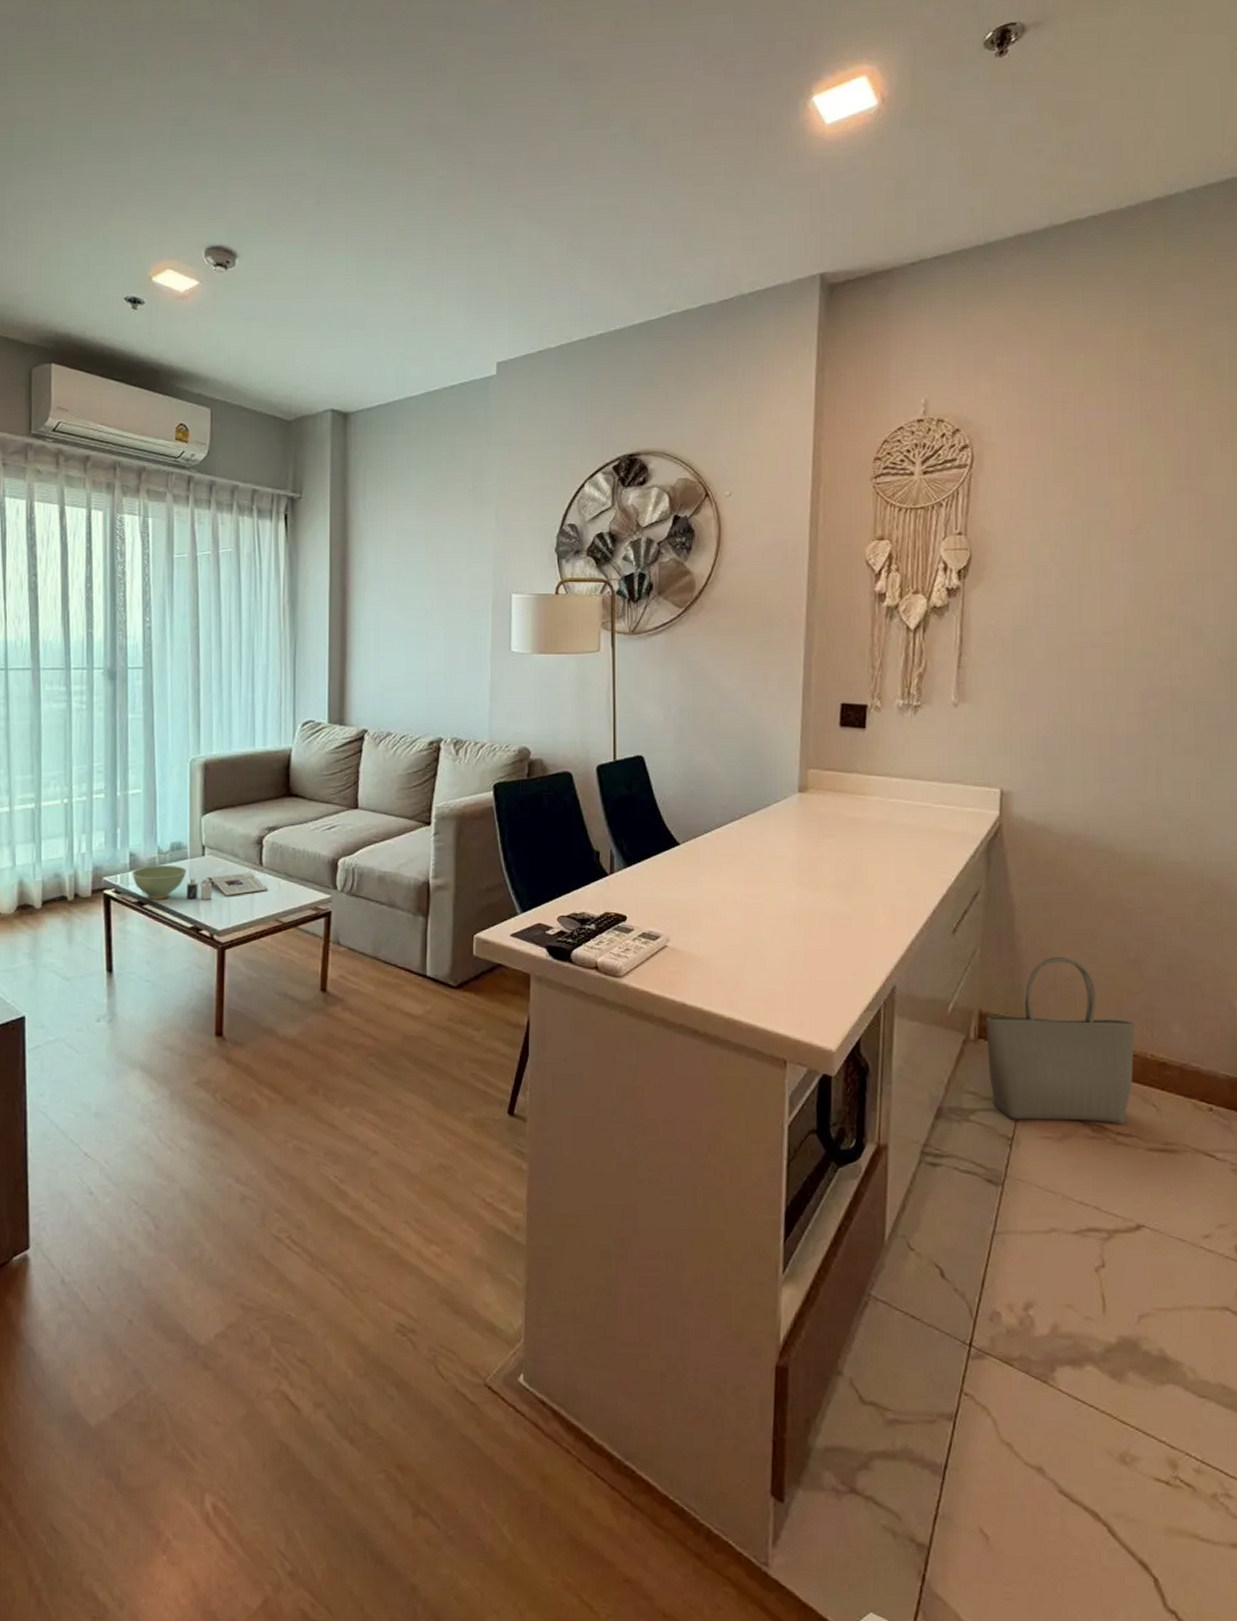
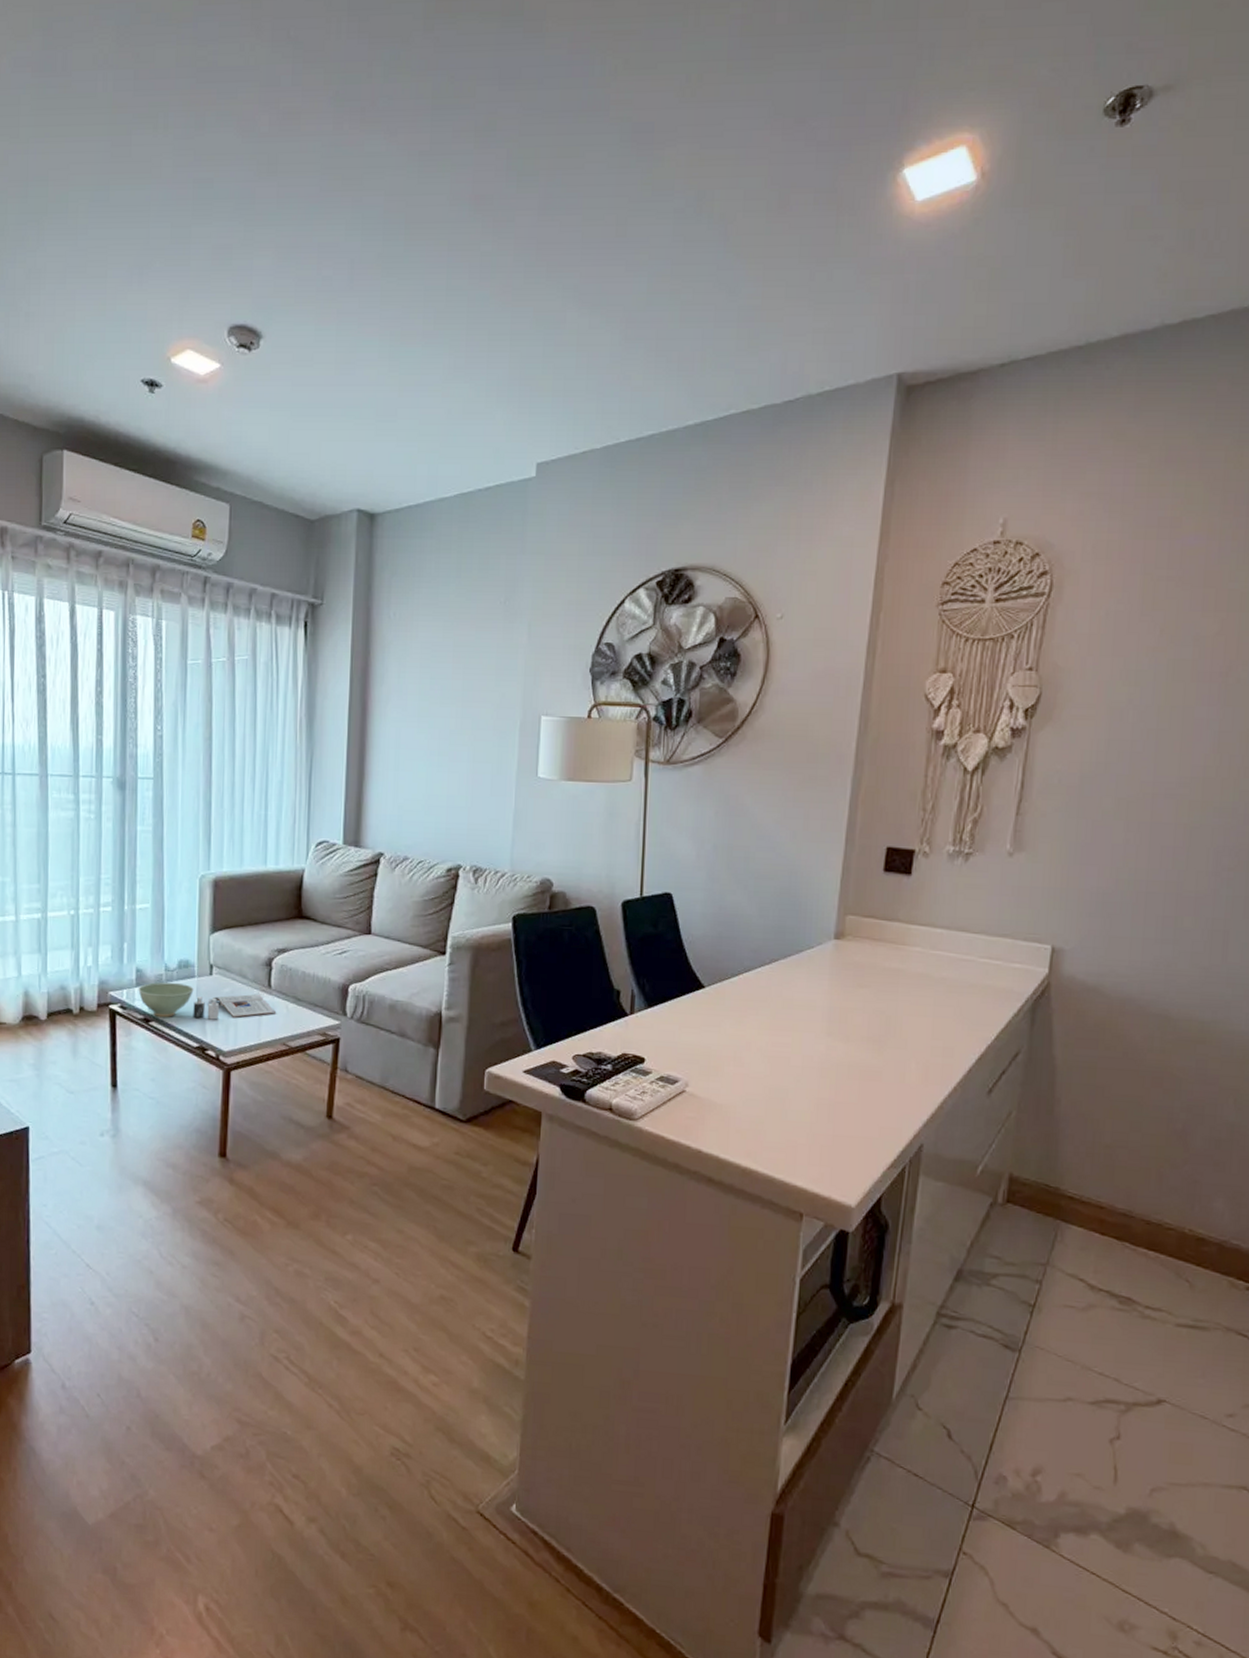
tote bag: present [986,956,1136,1125] -> none [1015,1122,1176,1299]

